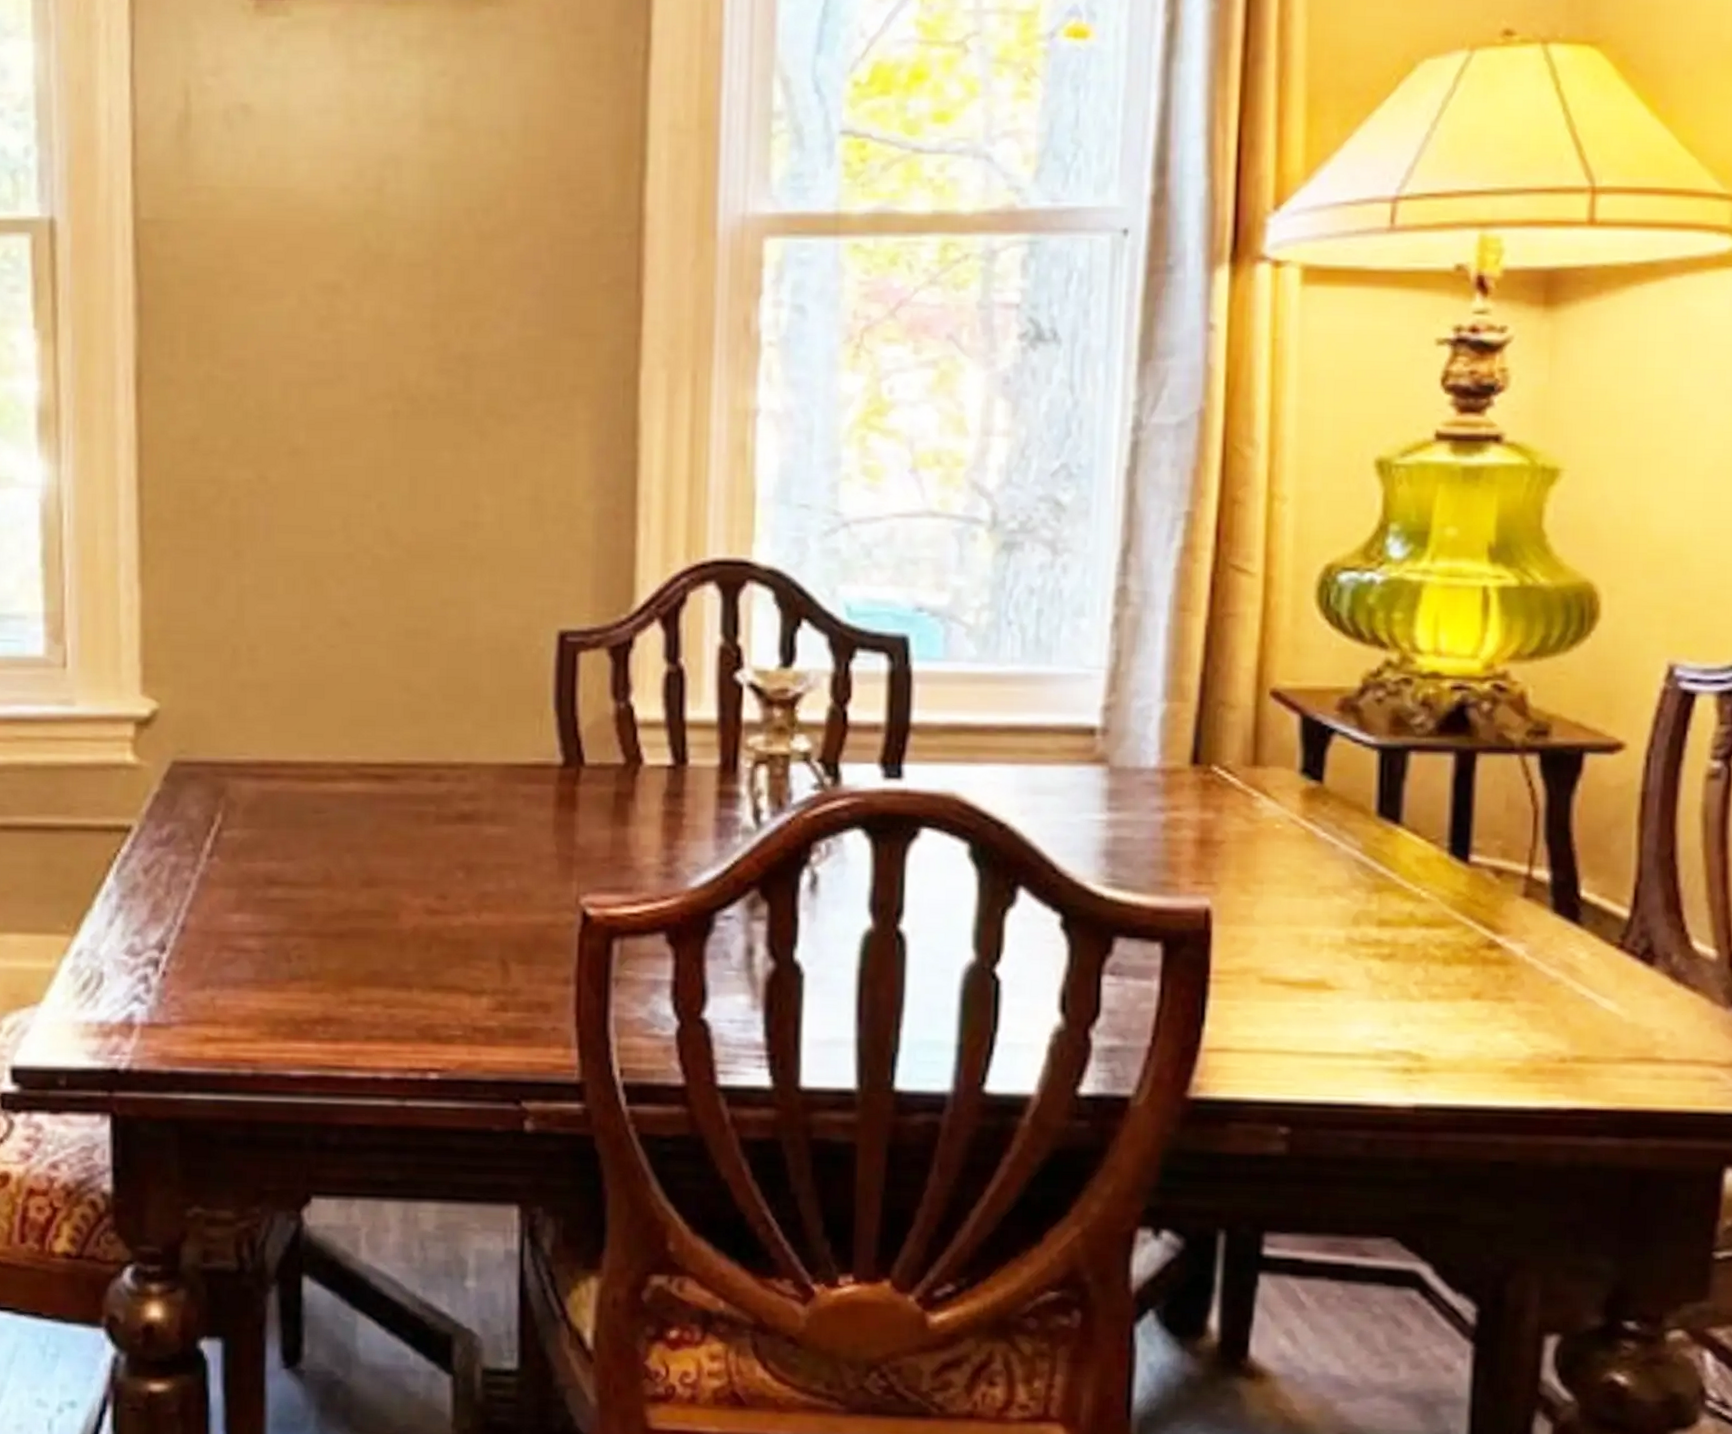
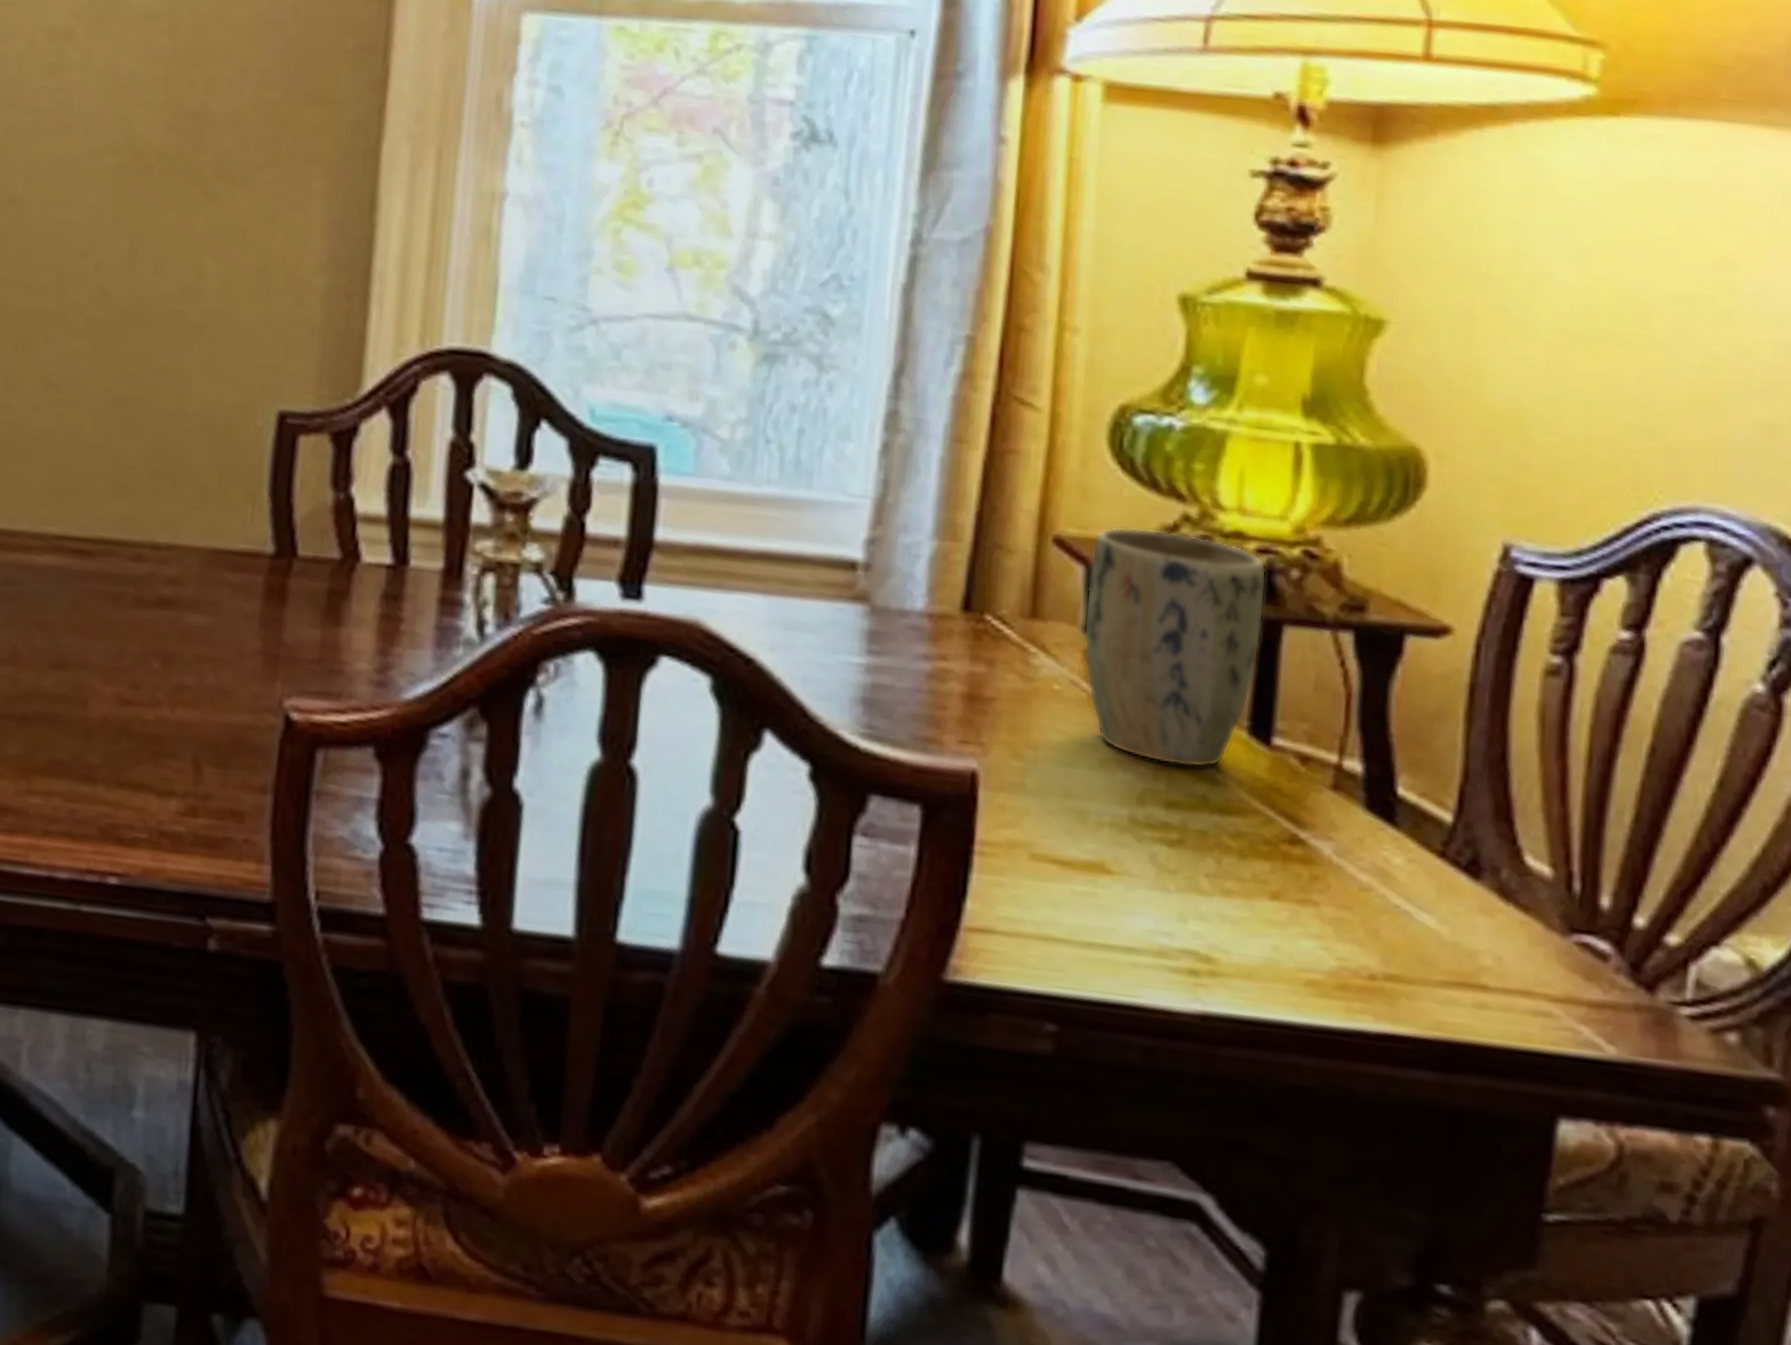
plant pot: none [1300,676,1461,889] -> present [1083,527,1267,768]

